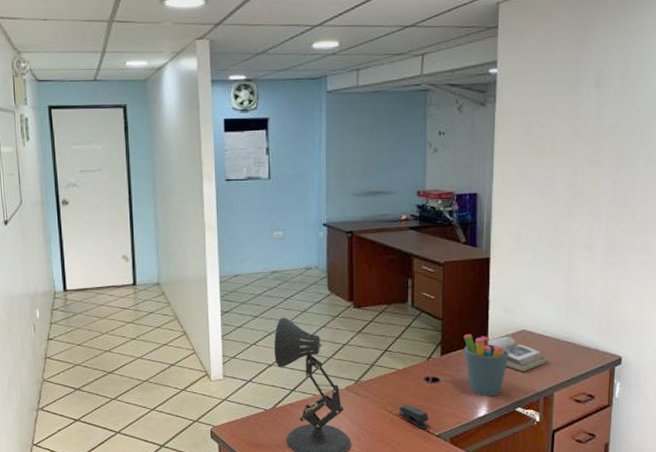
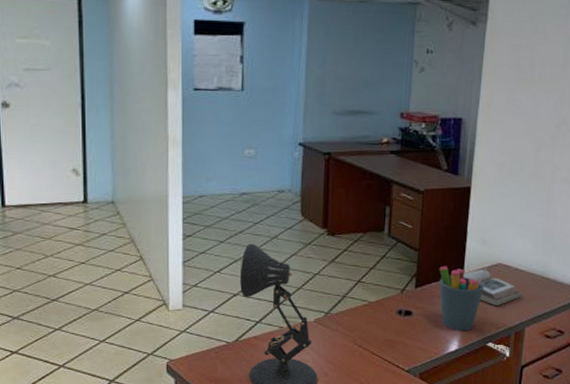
stapler: present [398,404,430,429] -> none [368,338,400,364]

